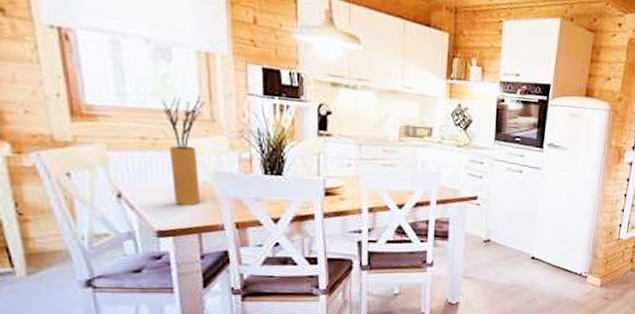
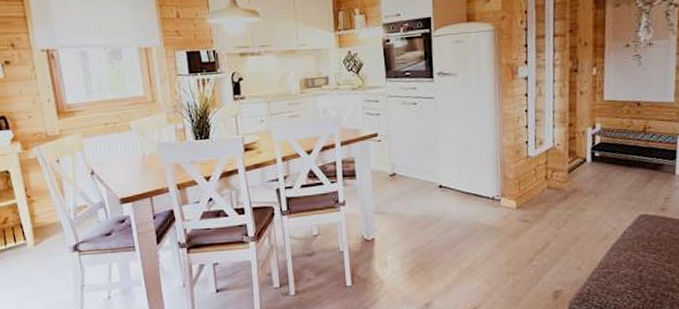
vase: present [162,96,205,206] -> none [117,83,150,175]

